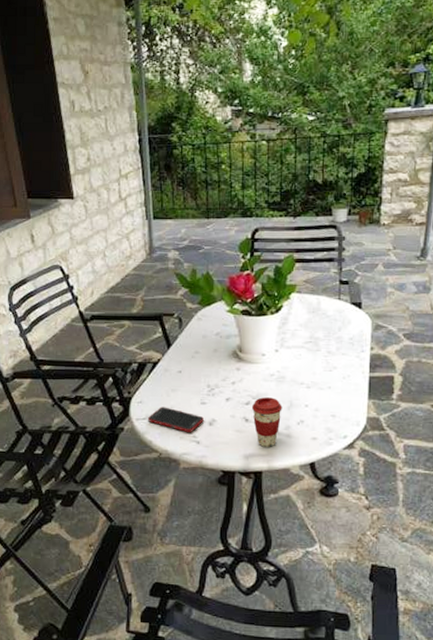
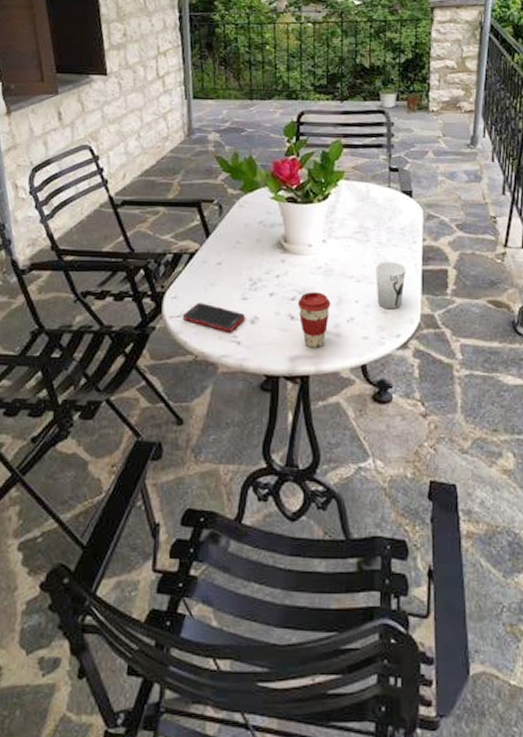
cup: none [325,369,354,413] -> present [376,262,406,310]

